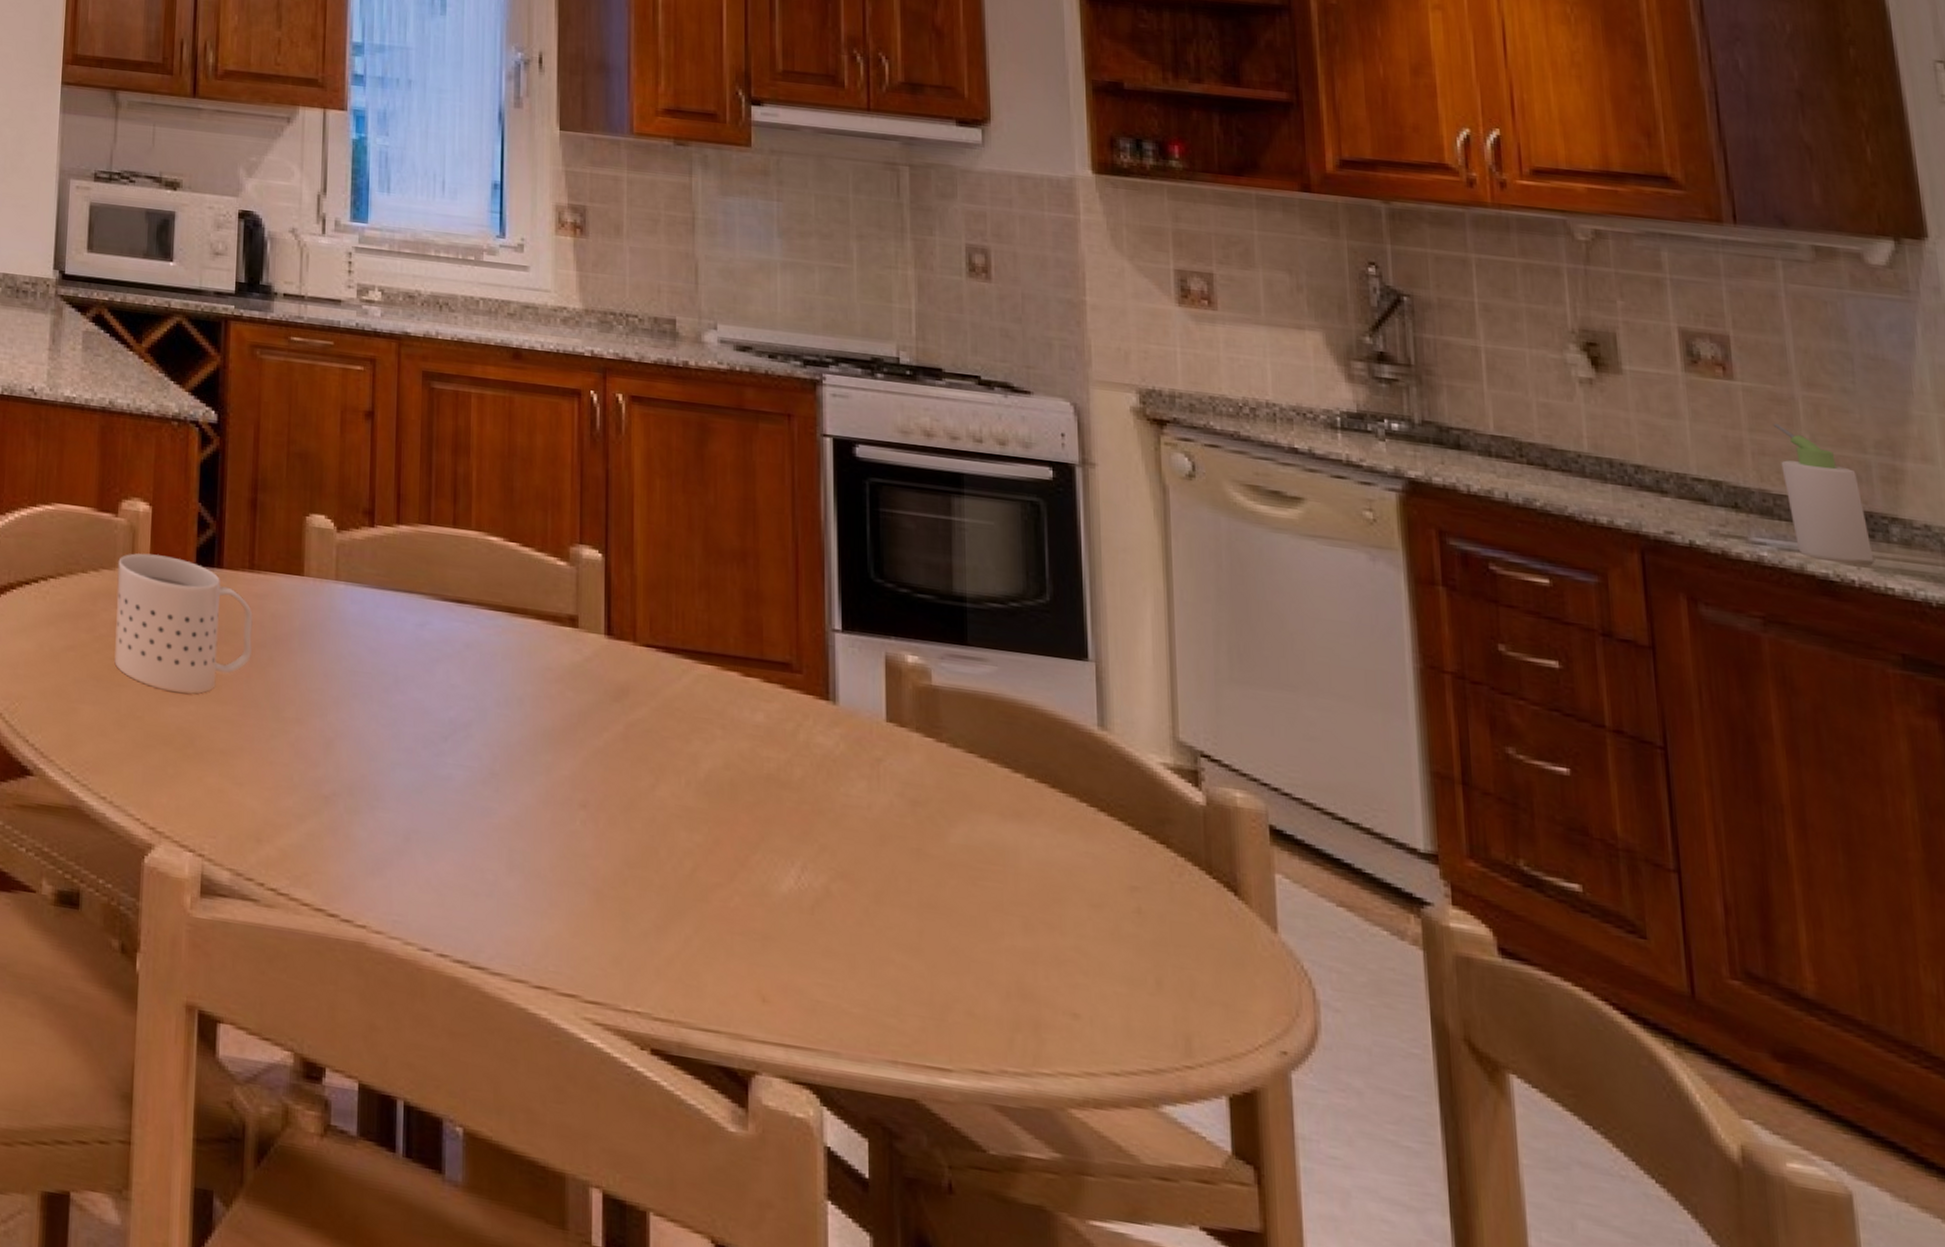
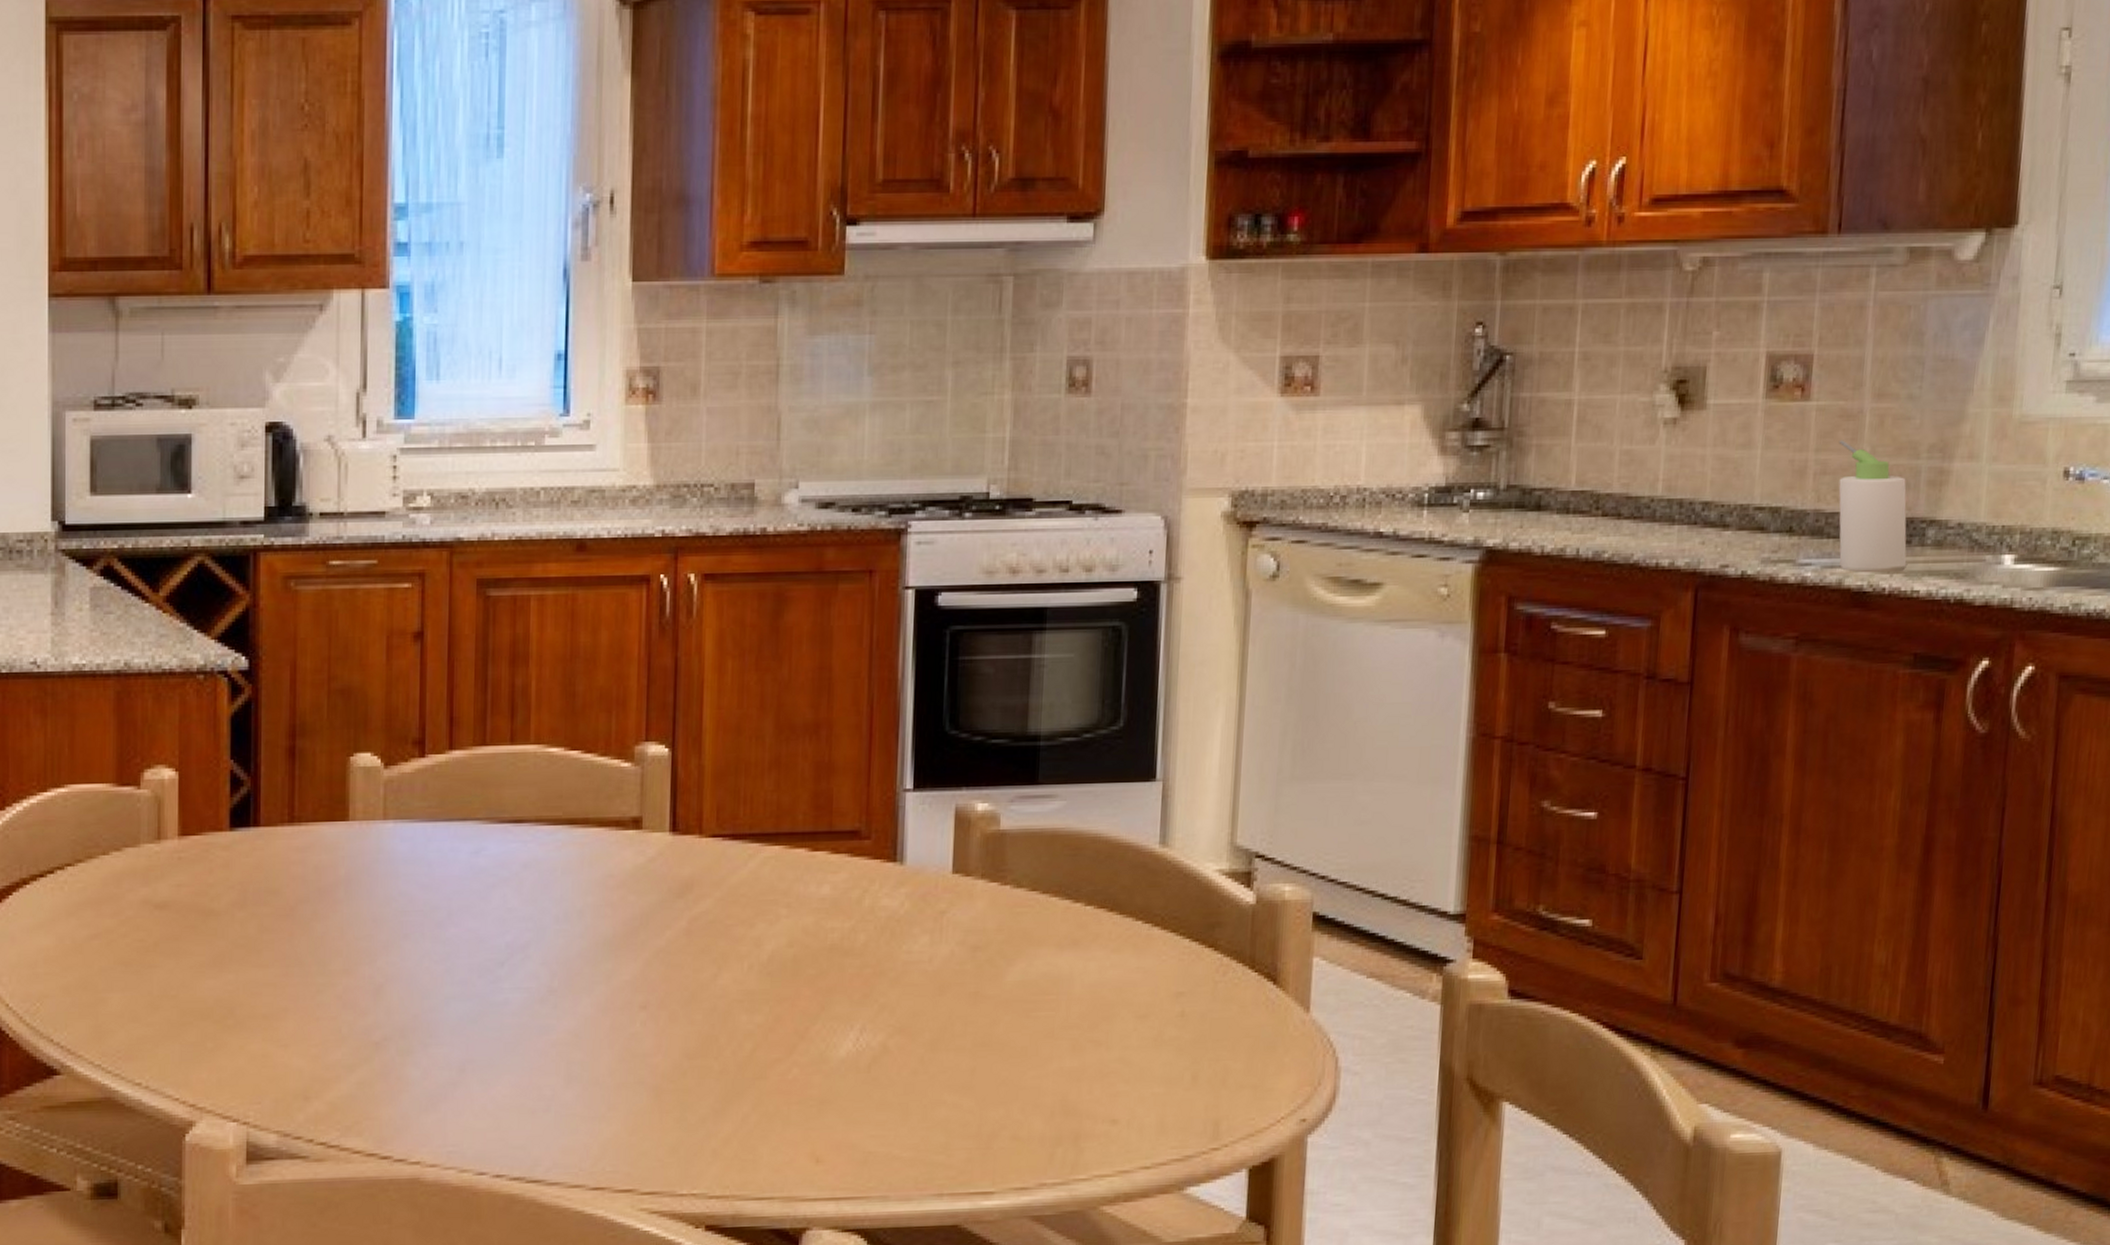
mug: present [114,553,253,695] -> none [142,822,294,965]

